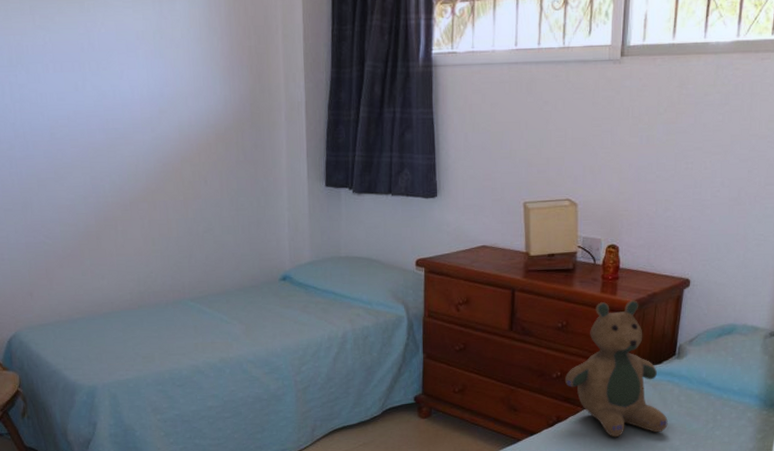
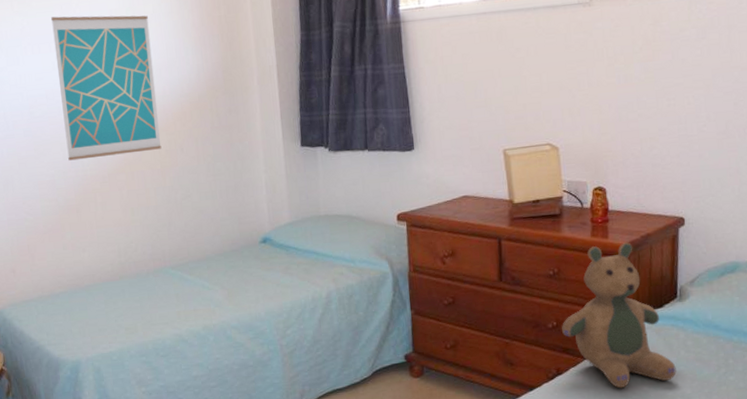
wall art: none [75,34,185,186] -> present [51,15,162,161]

